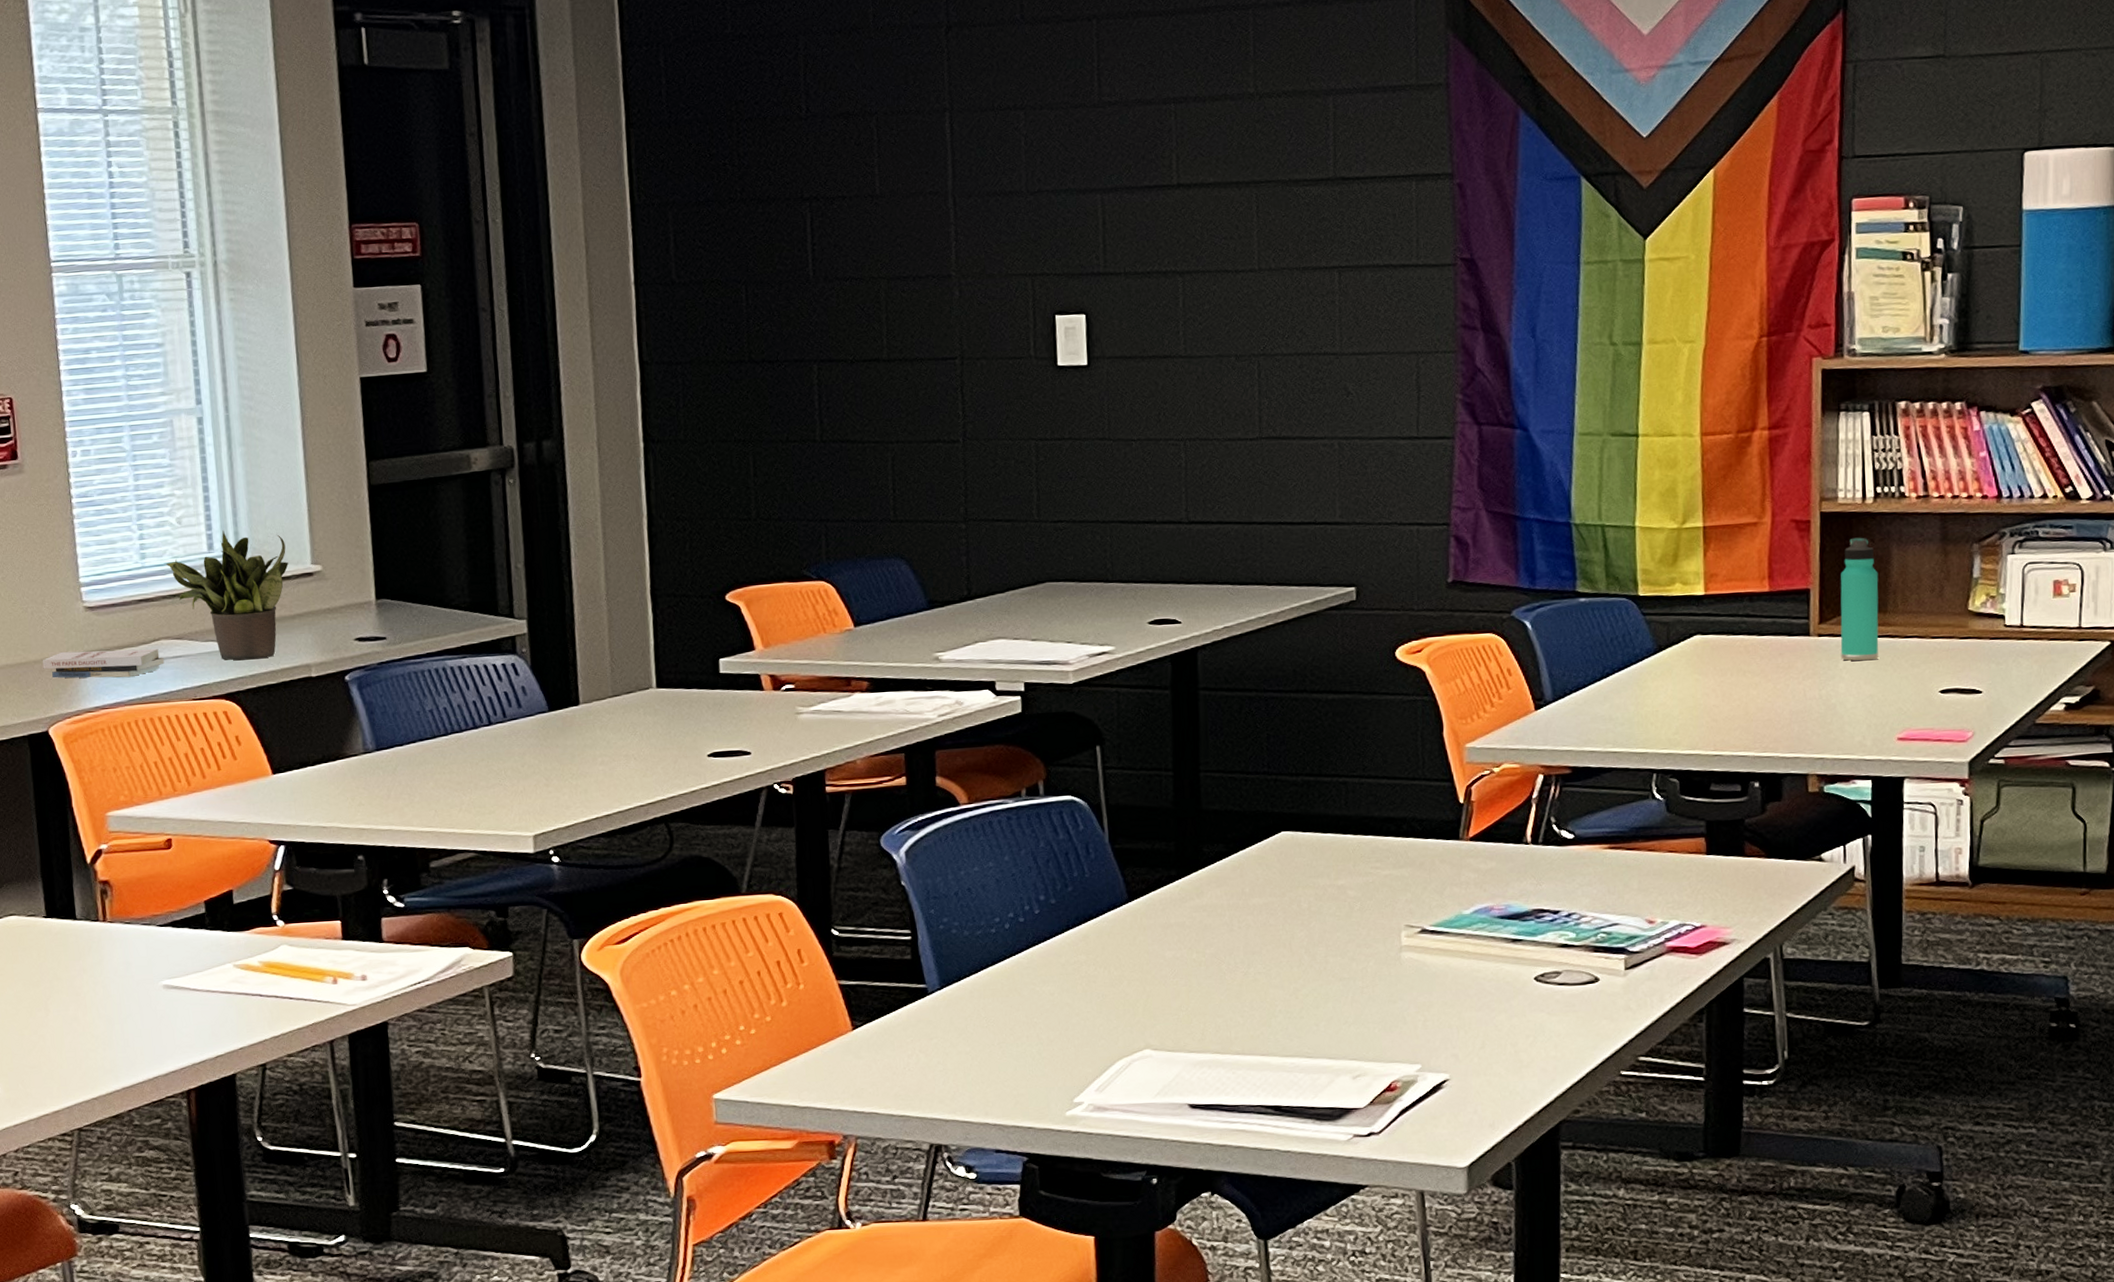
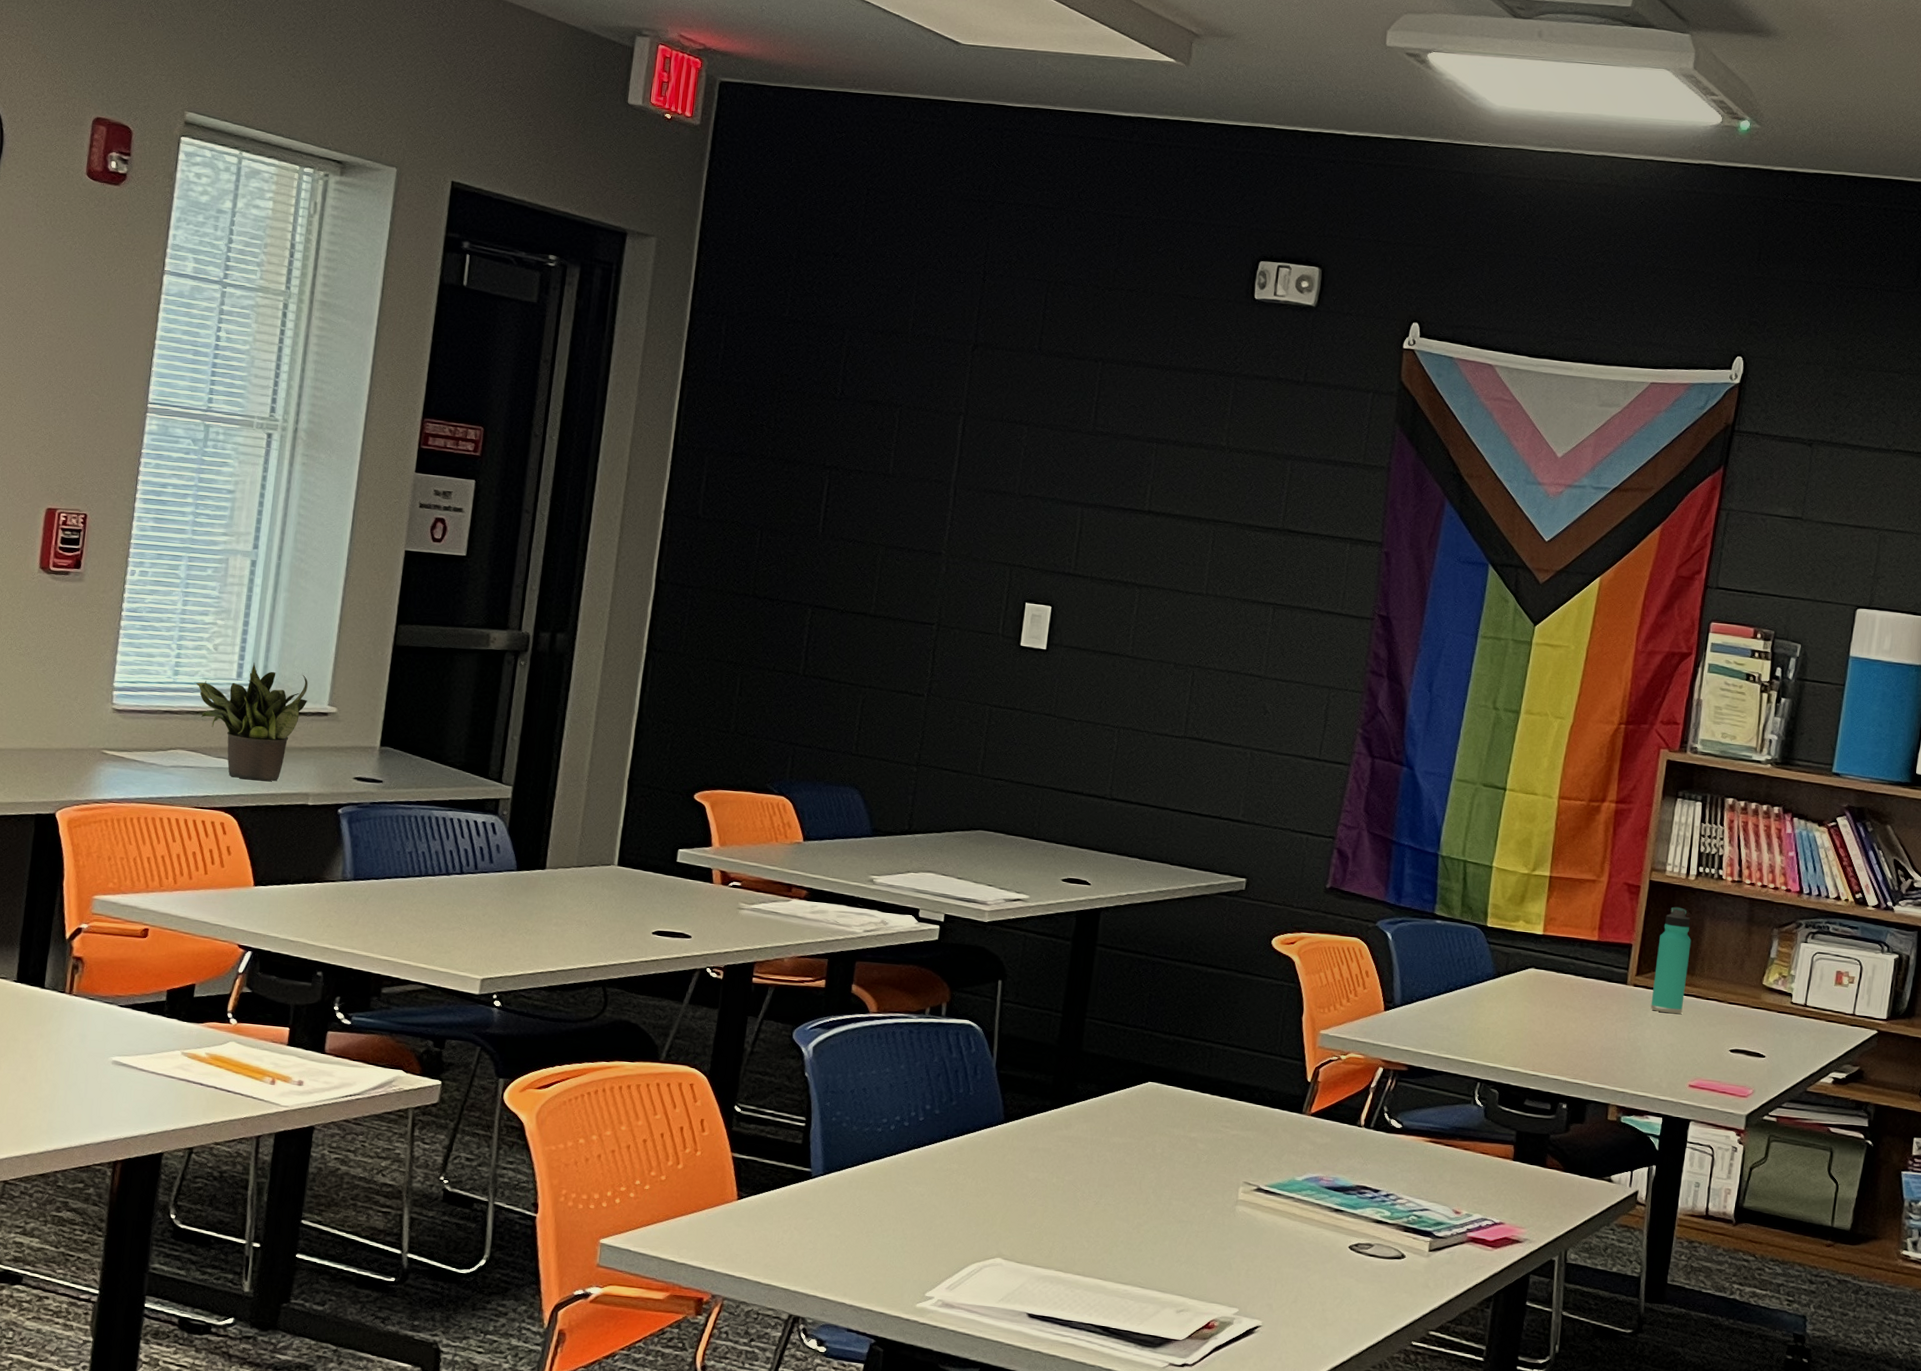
books: present [42,648,165,679] -> none [63,745,176,778]

